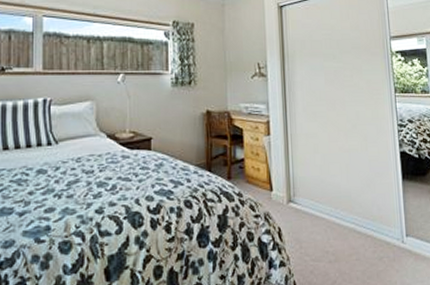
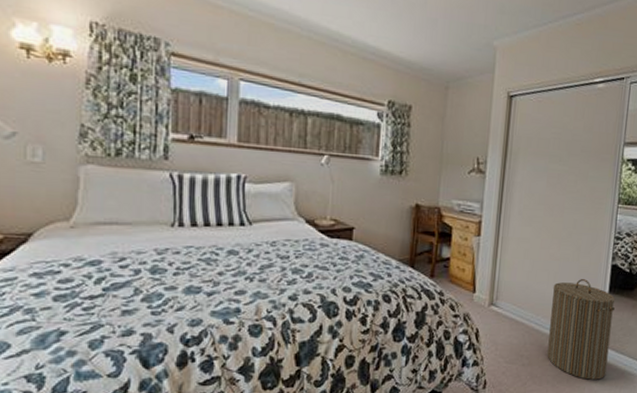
laundry hamper: none [346,168,415,273] -> present [547,279,615,380]

